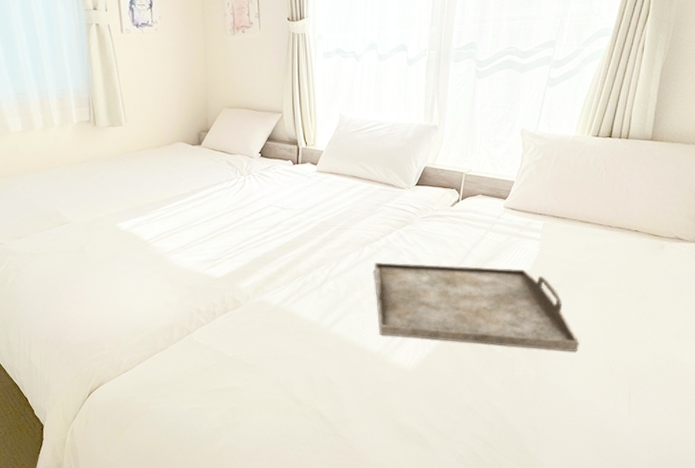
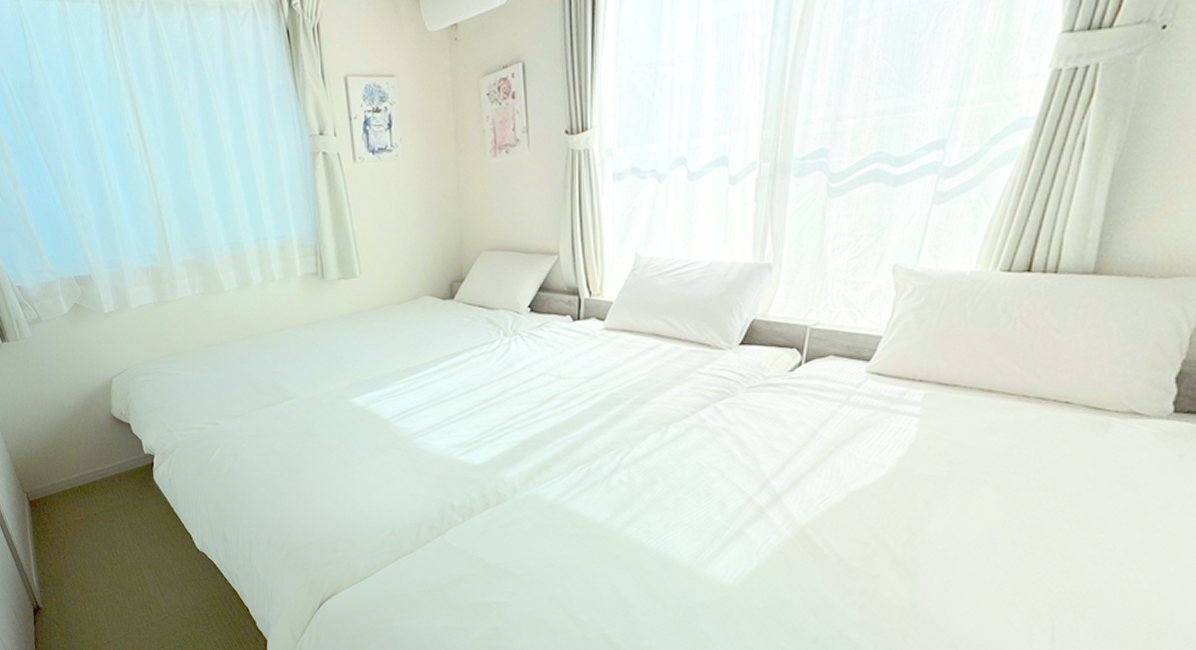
serving tray: present [373,262,580,352] -> none [681,446,977,569]

